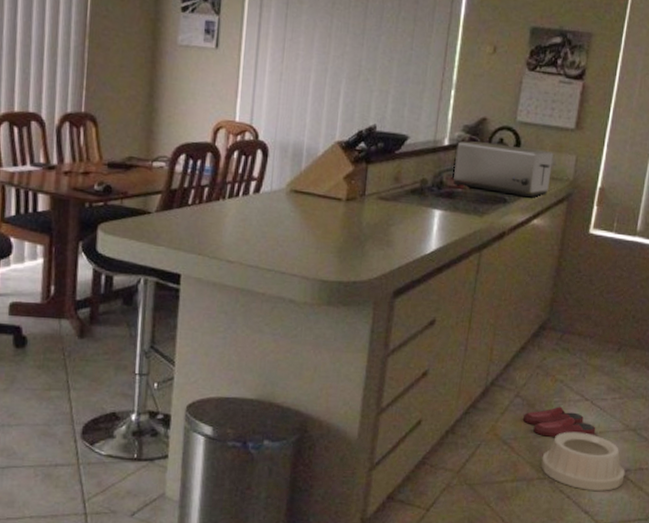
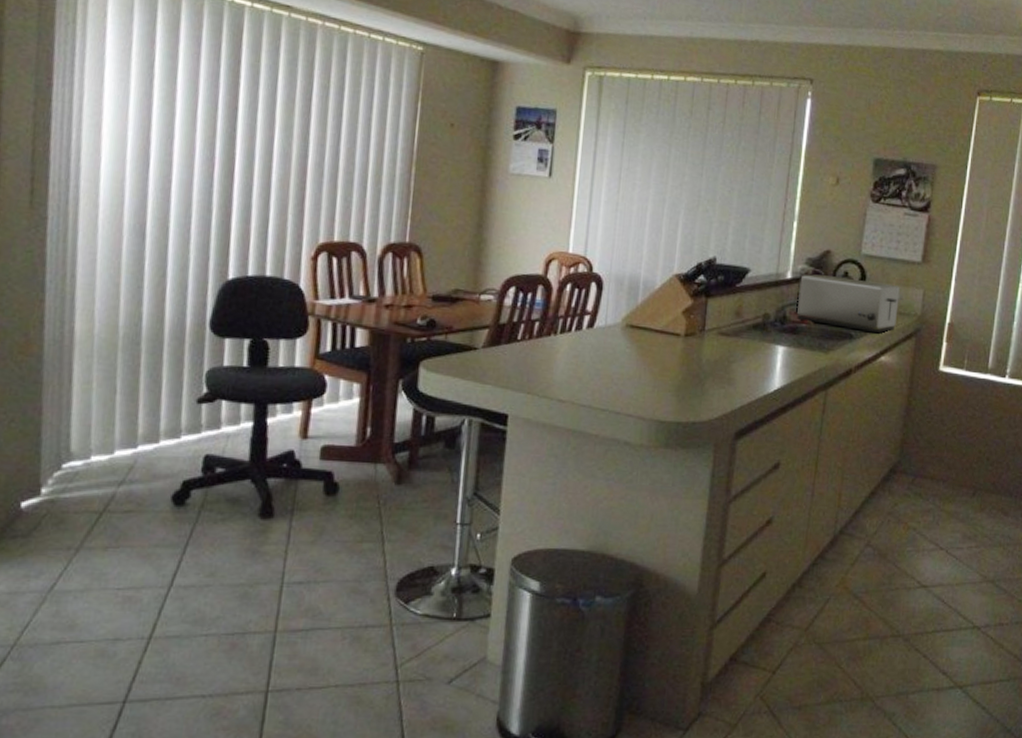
slippers: present [523,406,596,438] -> none [875,556,952,591]
pet bowl: present [541,431,625,491] -> none [895,584,984,649]

